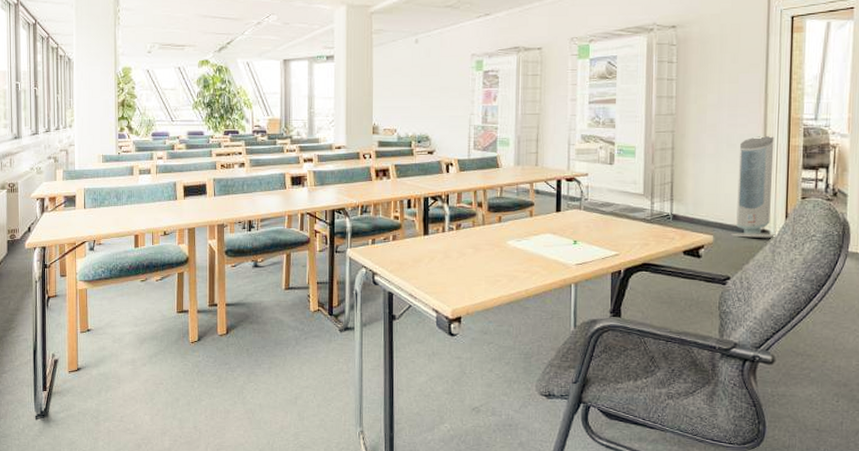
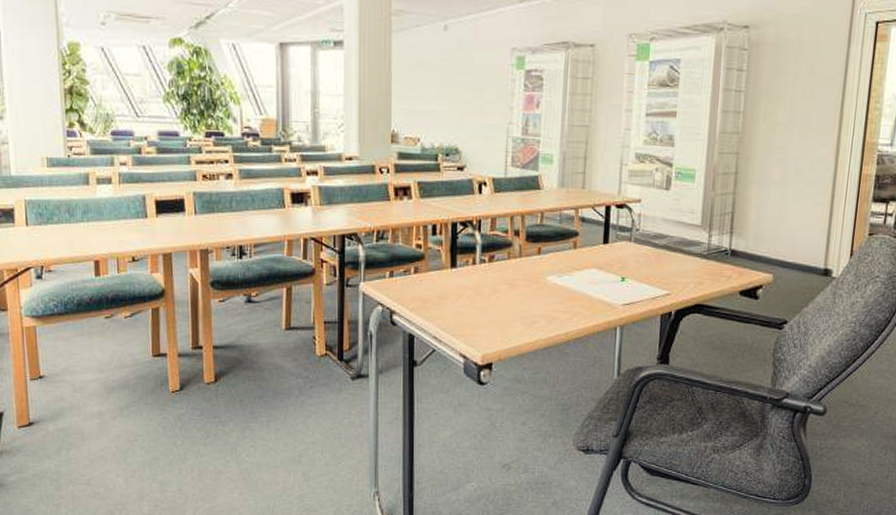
air purifier: present [731,136,776,238] -> none [792,162,846,278]

